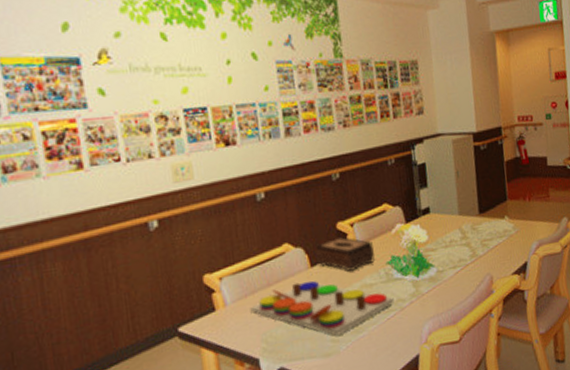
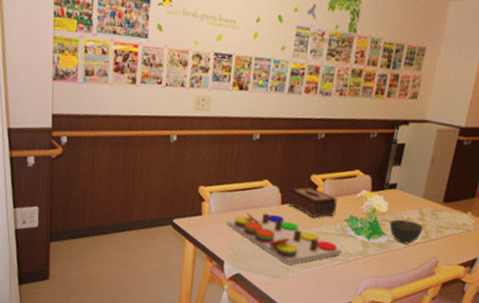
bowl: none [433,242,469,270] -> present [389,219,424,244]

